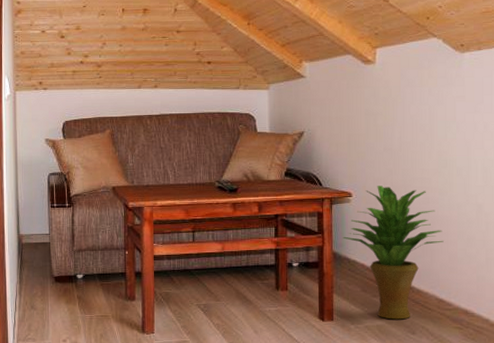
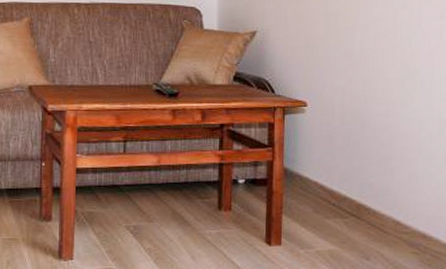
potted plant: present [343,186,444,320] -> none [295,95,403,244]

